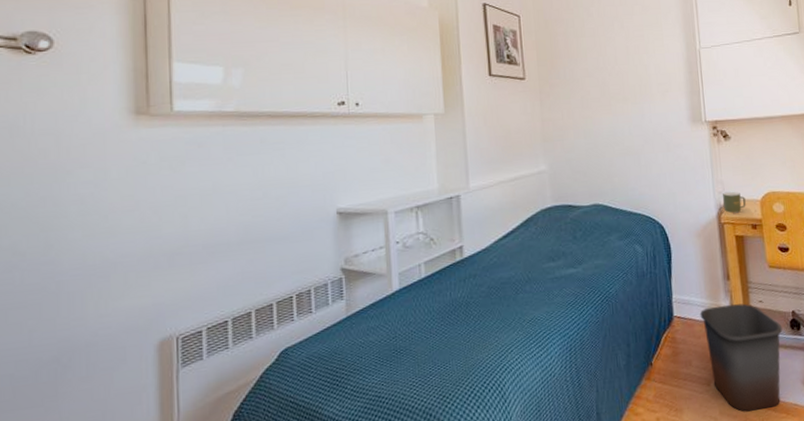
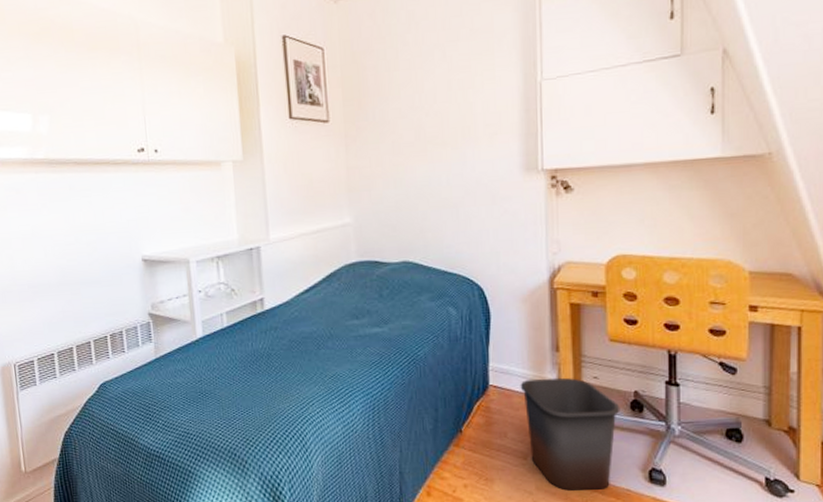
mug: present [722,191,746,214] -> none [557,252,587,278]

